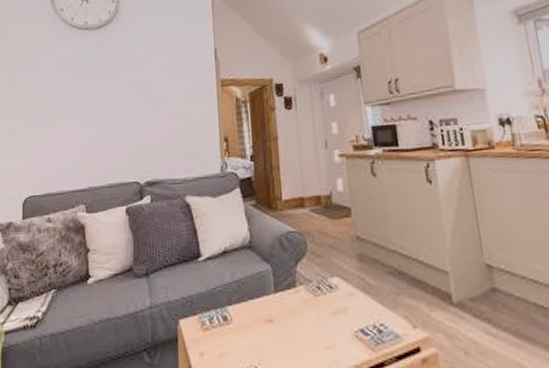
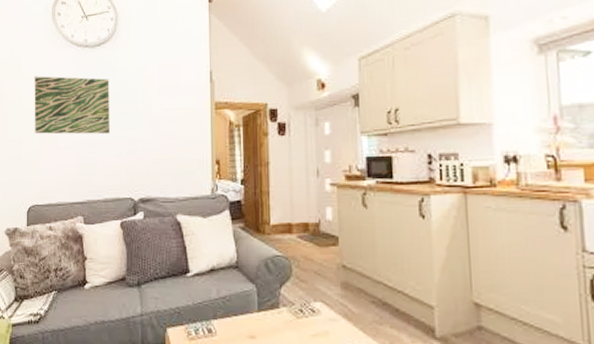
wall art: none [31,60,113,121] -> present [34,76,110,135]

